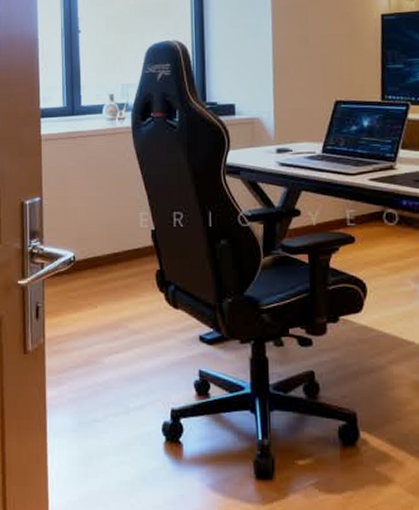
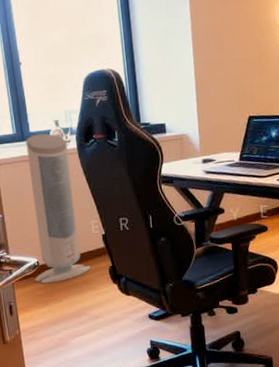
air purifier: none [69,108,134,284] -> present [25,133,91,284]

